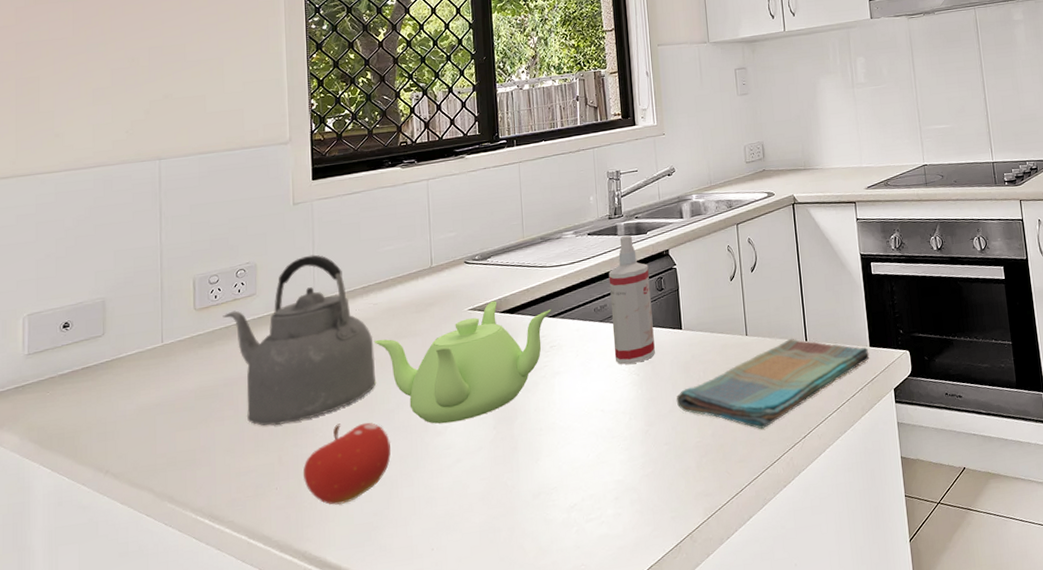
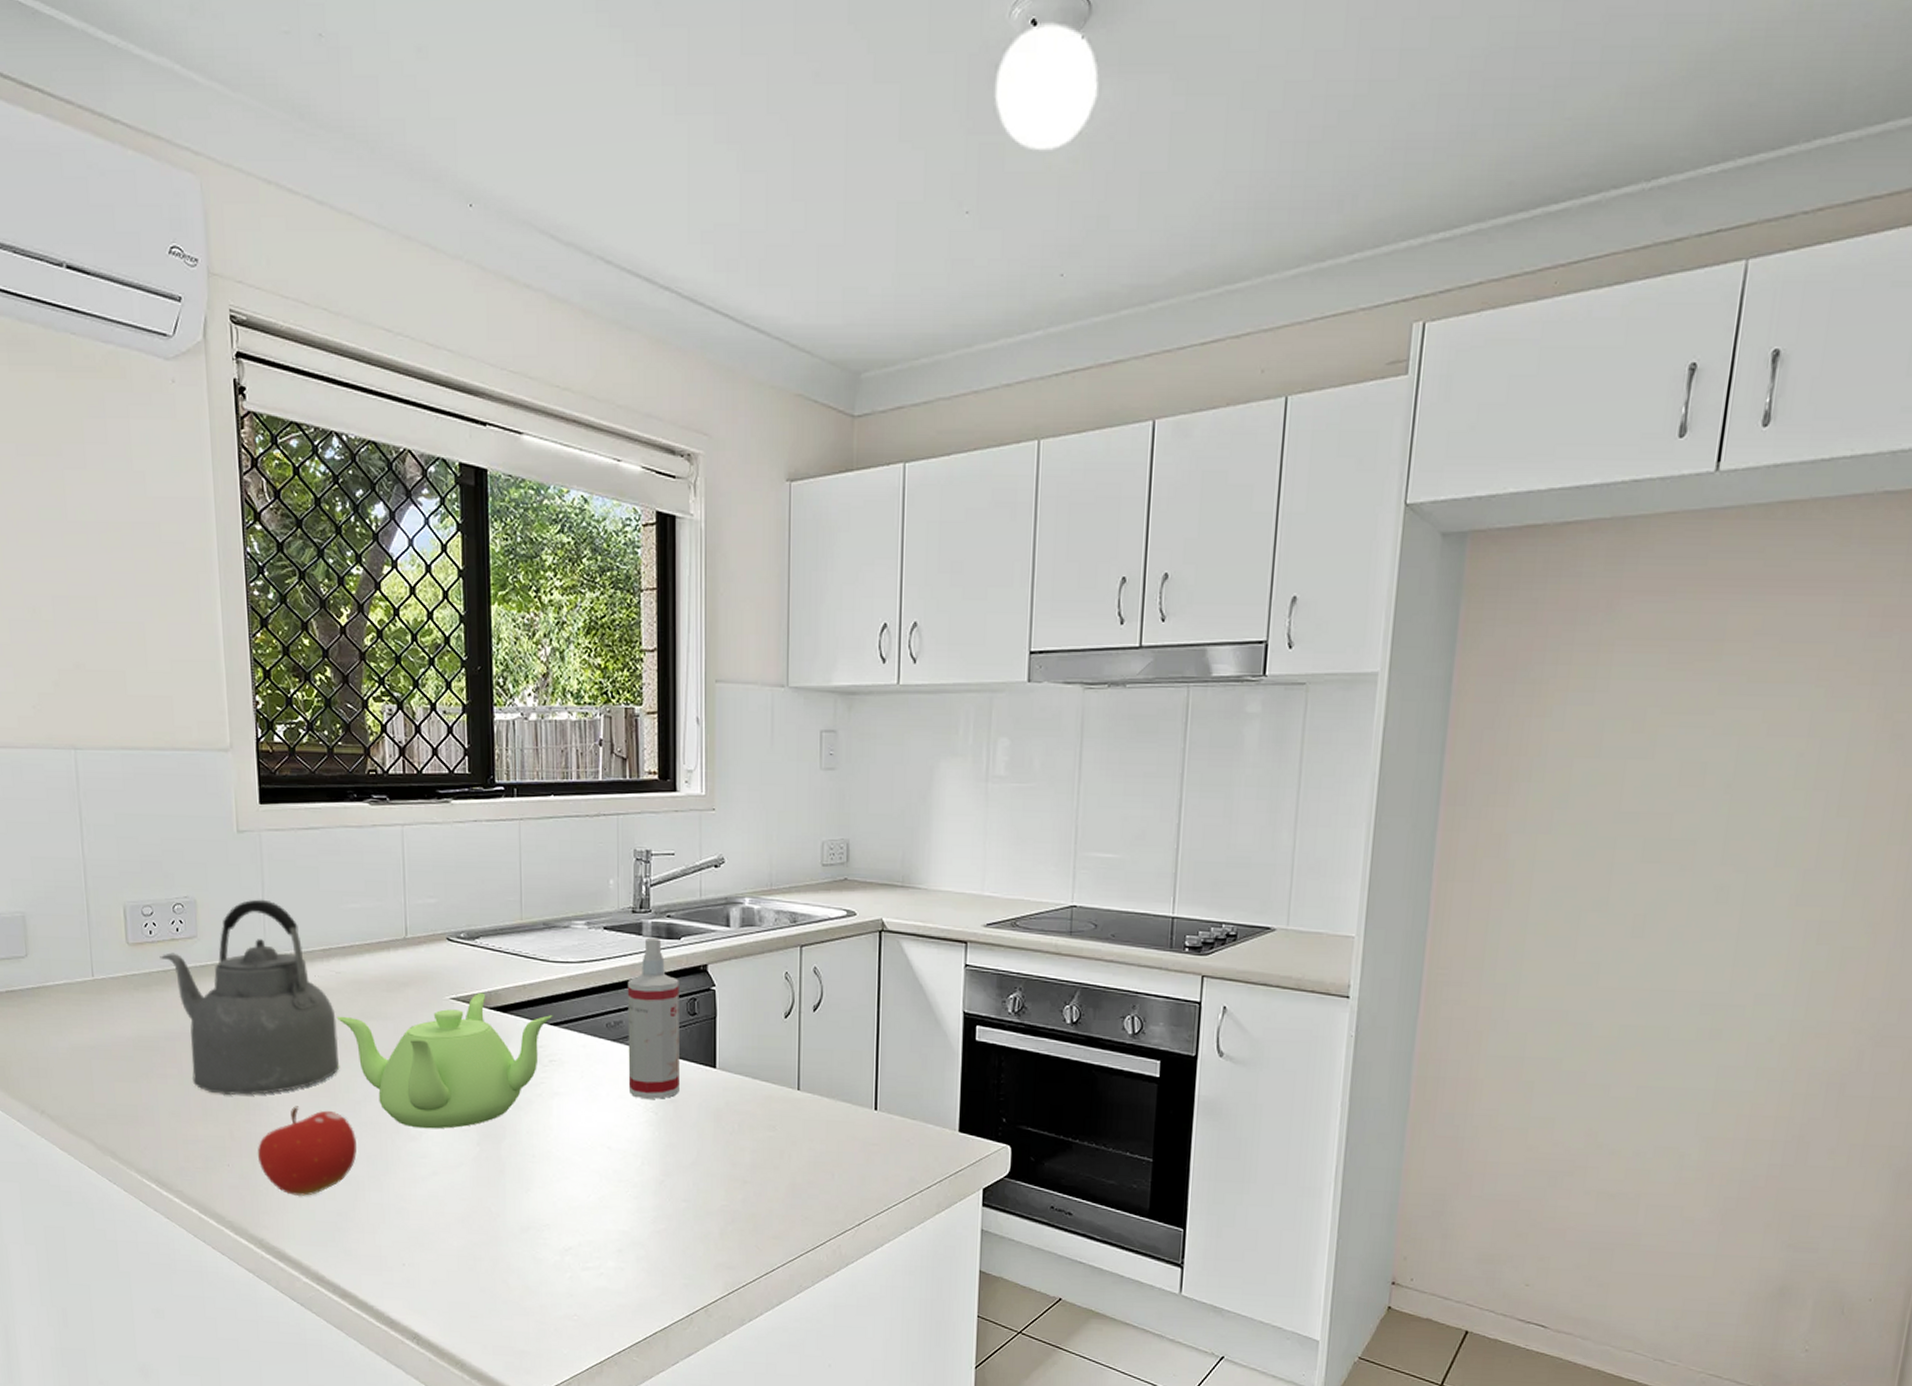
dish towel: present [676,338,870,430] -> none [701,1103,957,1206]

